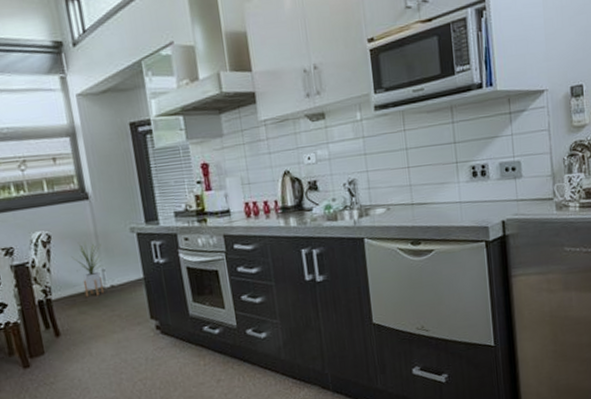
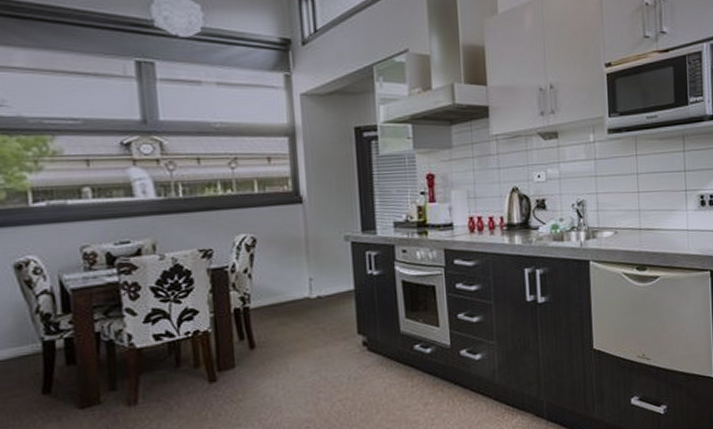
house plant: present [71,242,104,297] -> none [276,248,311,308]

